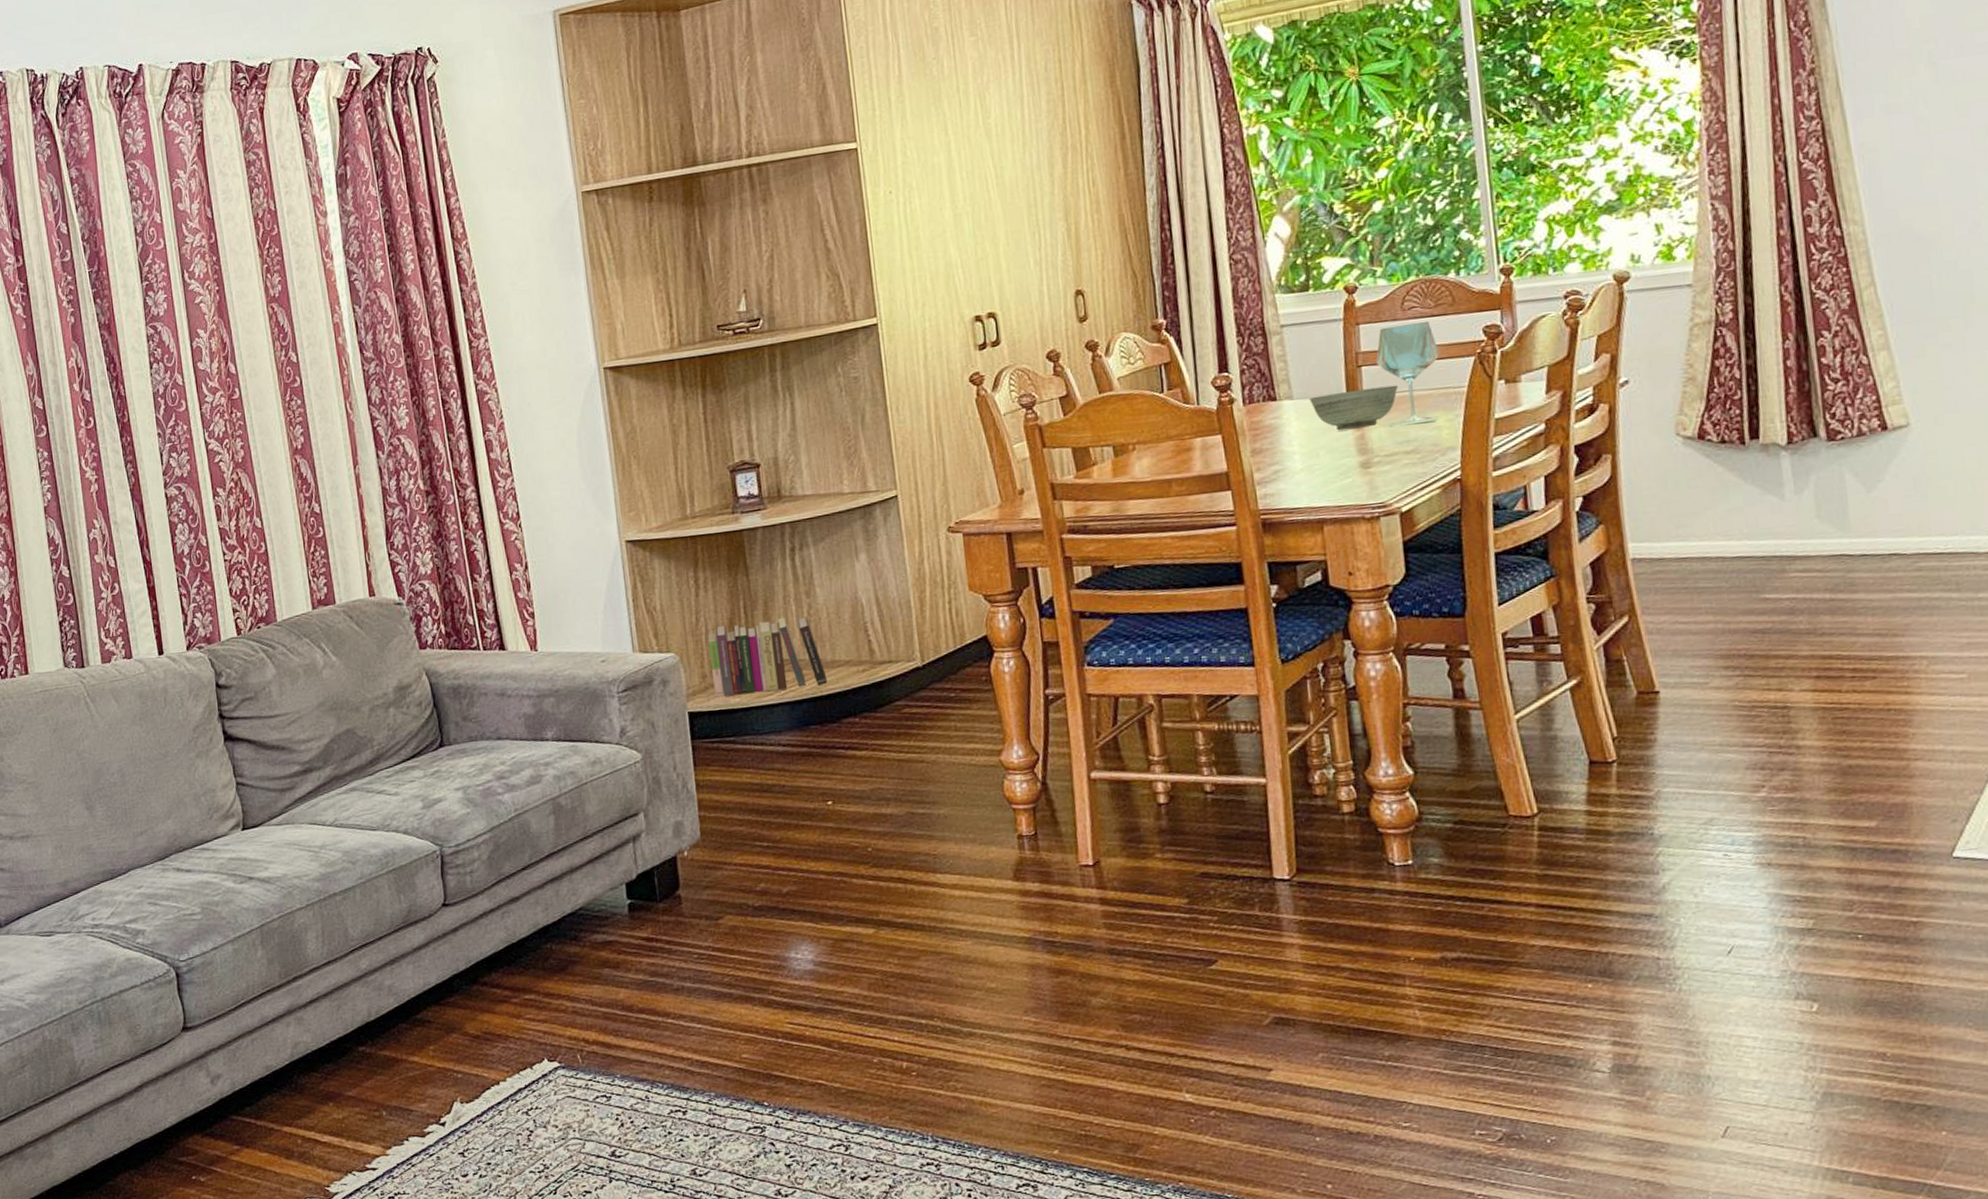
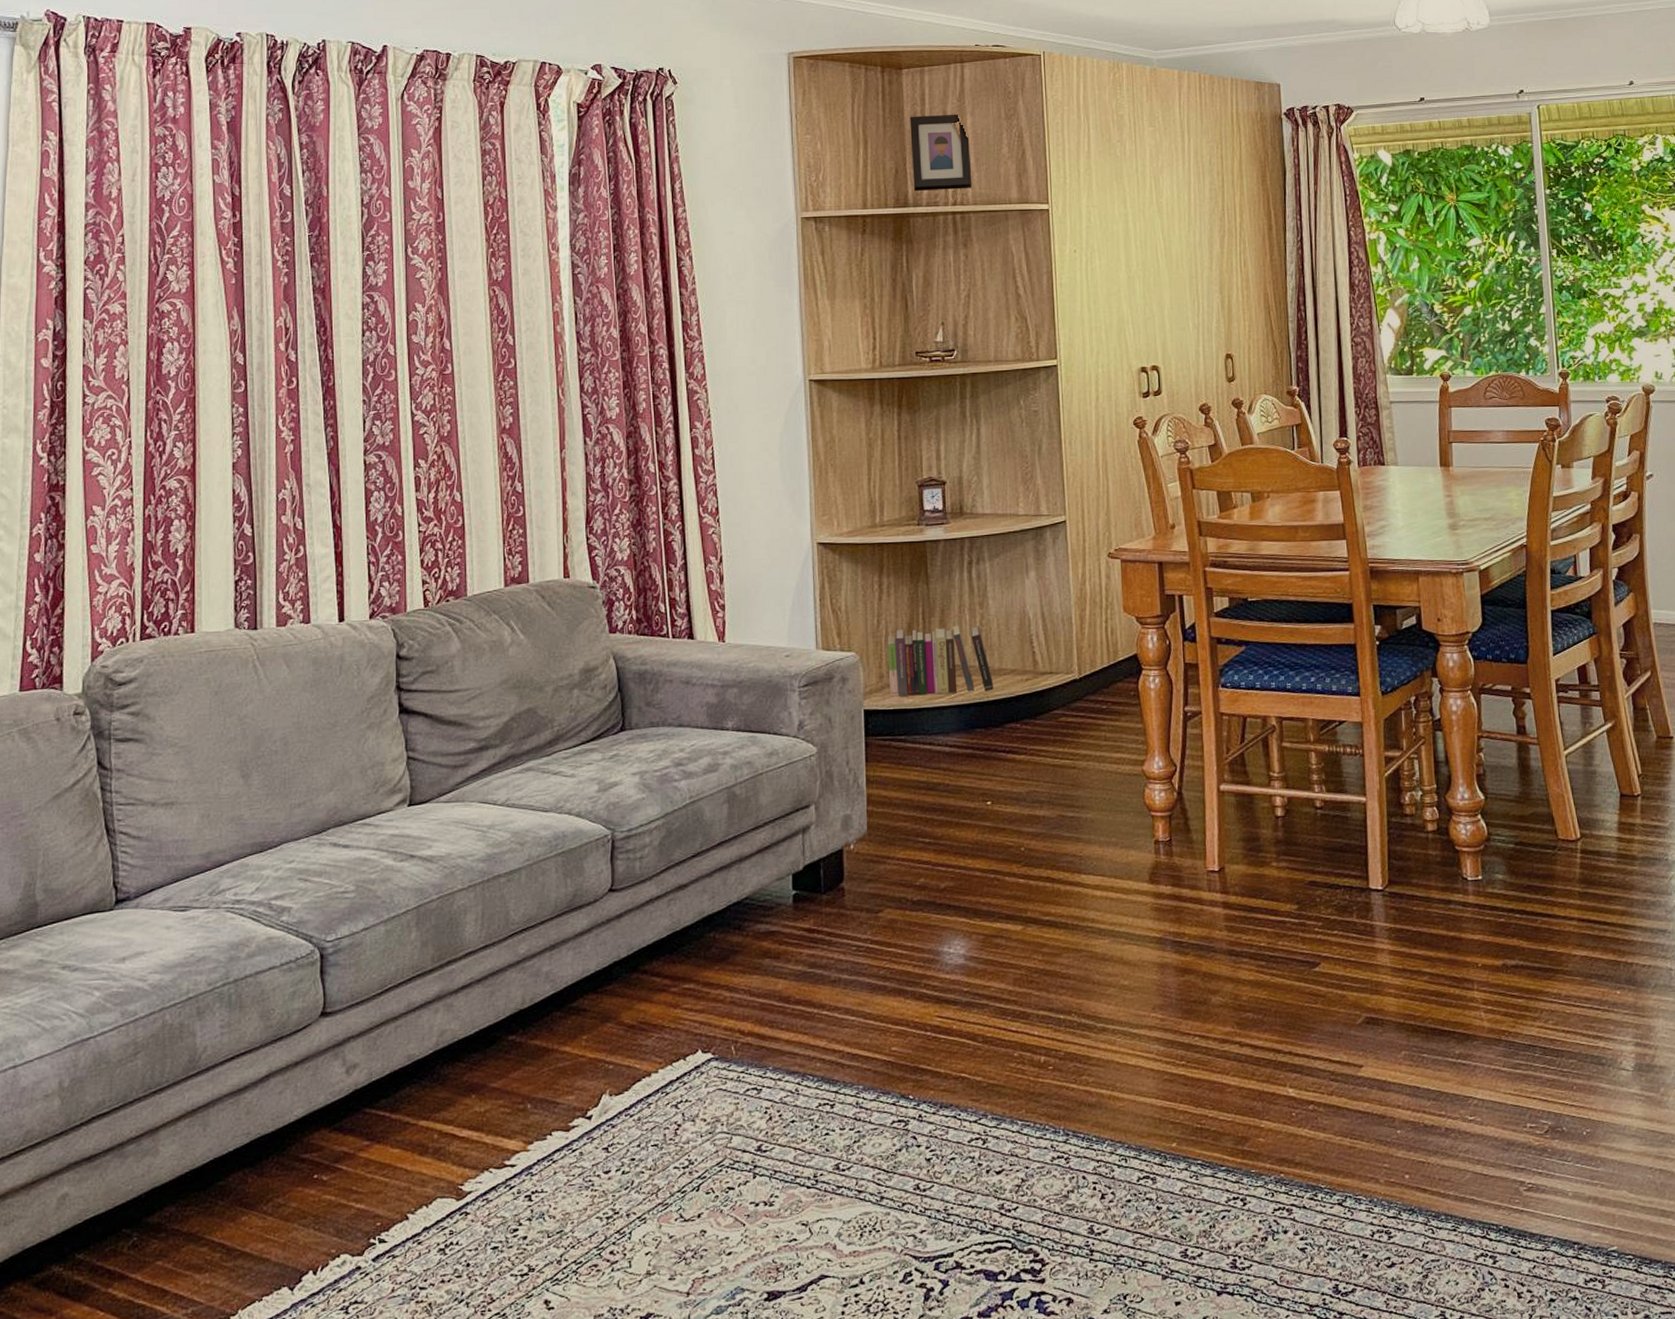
picture frame: none [692,52,768,148] -> present [910,114,972,192]
bowl: present [1309,385,1398,431] -> none [1411,461,1480,496]
wine glass: present [1376,322,1439,427] -> none [1464,411,1512,497]

